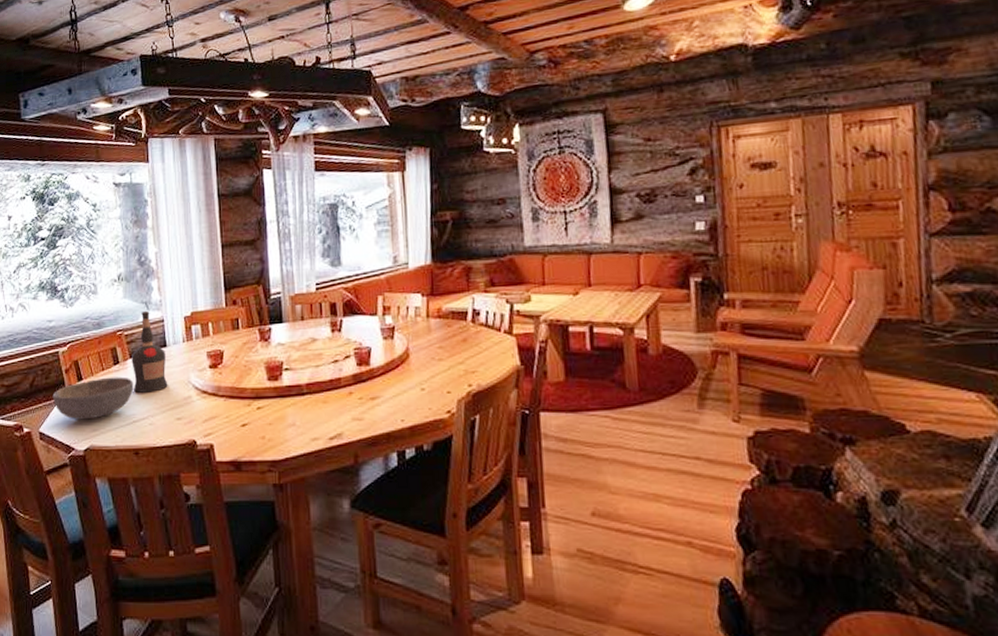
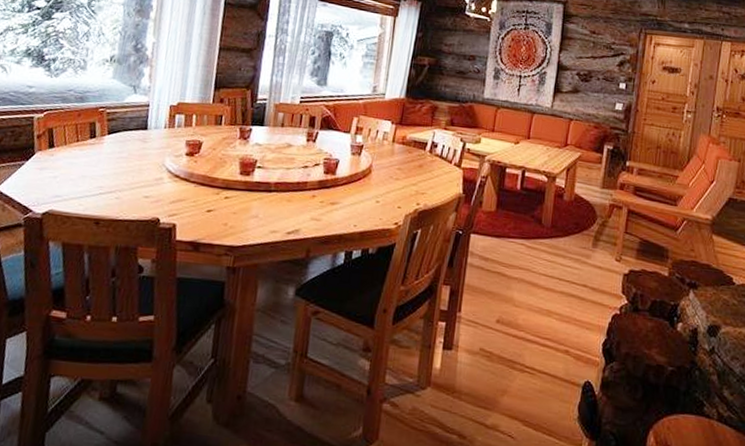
bowl: present [52,376,134,420] -> none [18,148,108,186]
liquor bottle: present [132,311,168,393] -> none [106,94,145,169]

